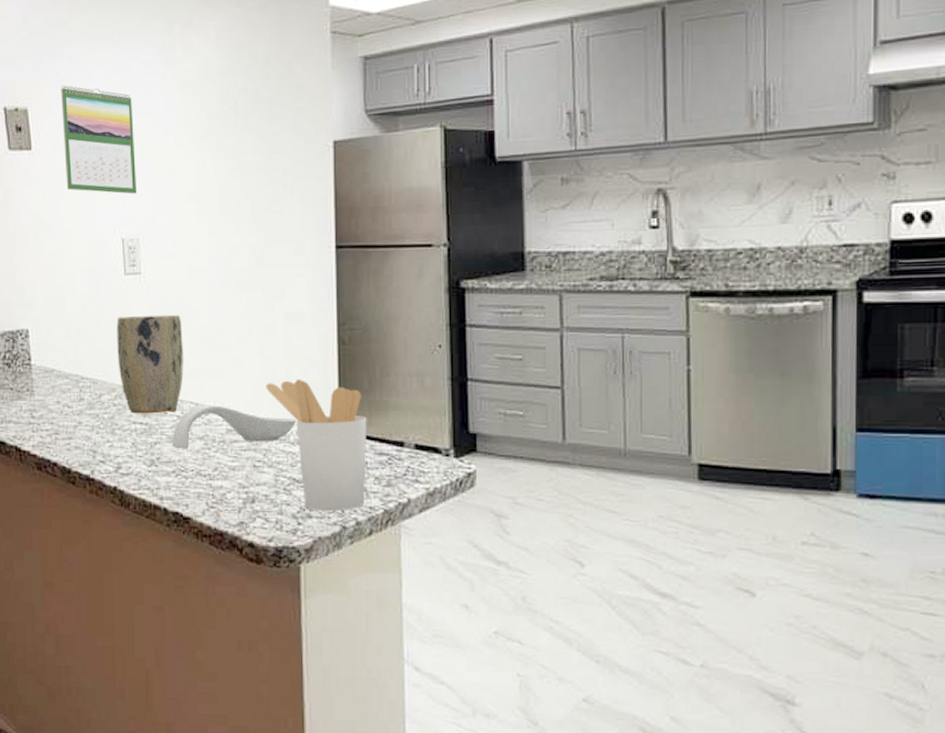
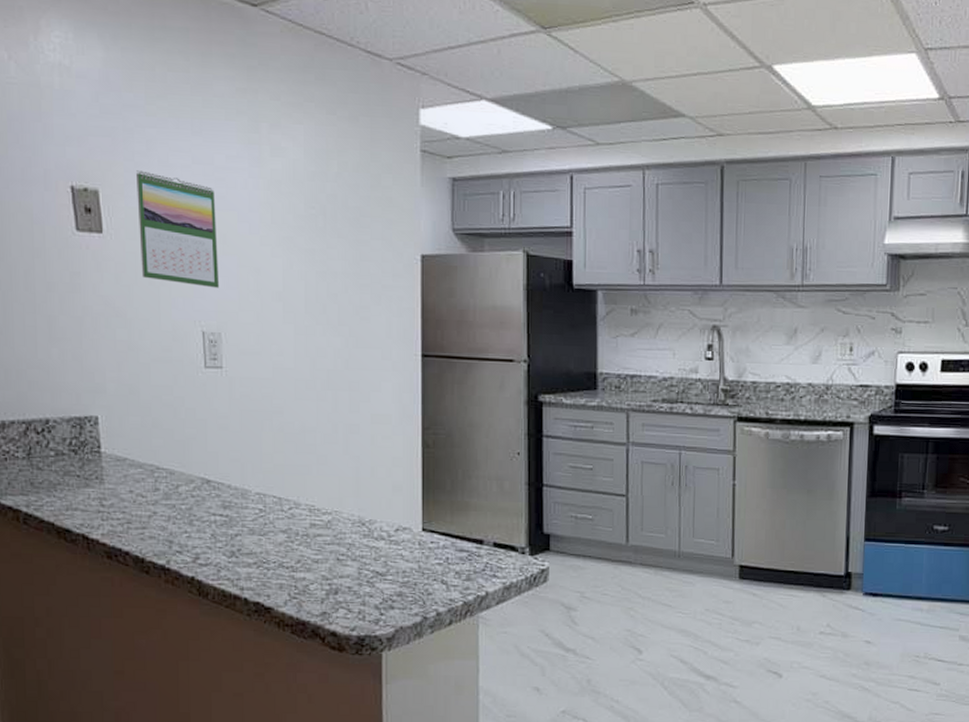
plant pot: present [117,314,184,414] -> none [196,409,267,507]
spoon rest: present [172,405,296,449] -> none [254,500,380,542]
utensil holder: present [266,378,367,512] -> none [350,478,449,603]

